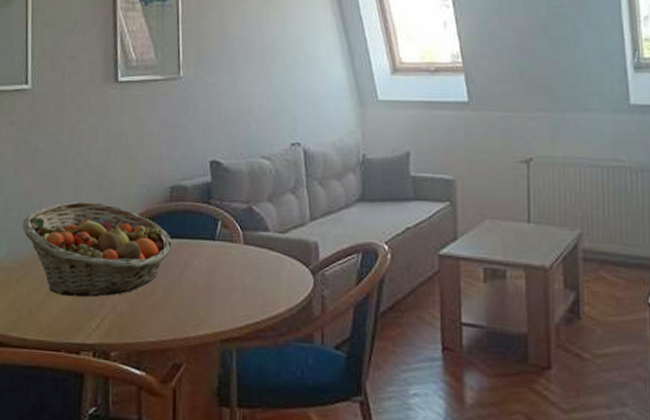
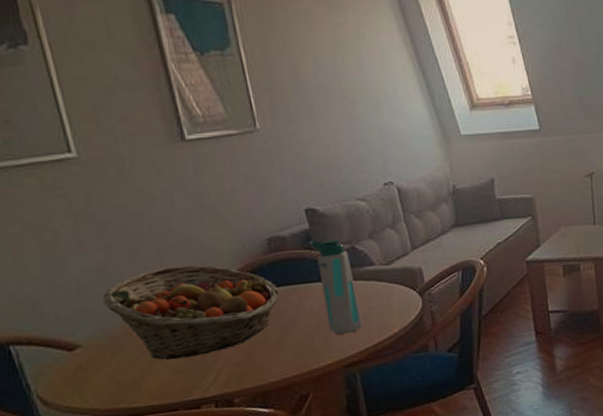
water bottle: none [207,195,248,304] -> present [308,239,363,335]

